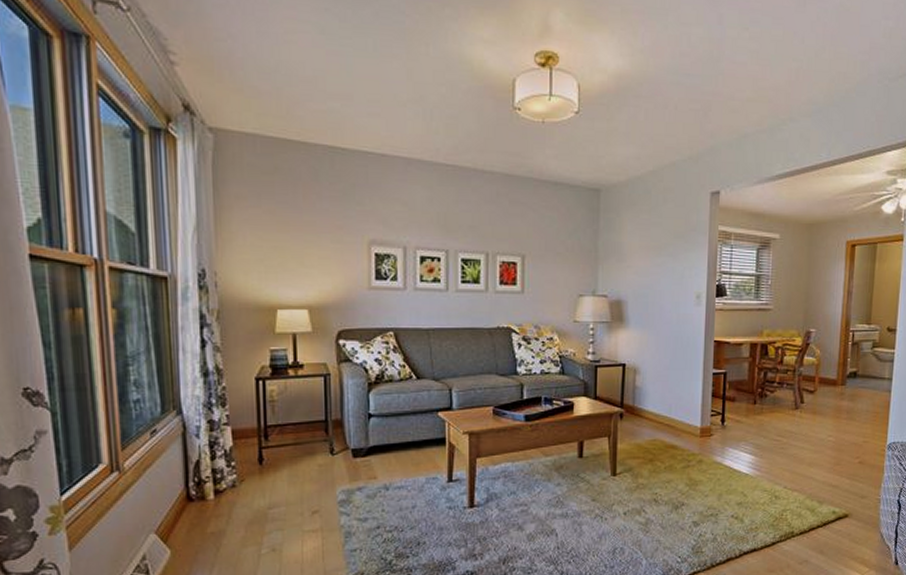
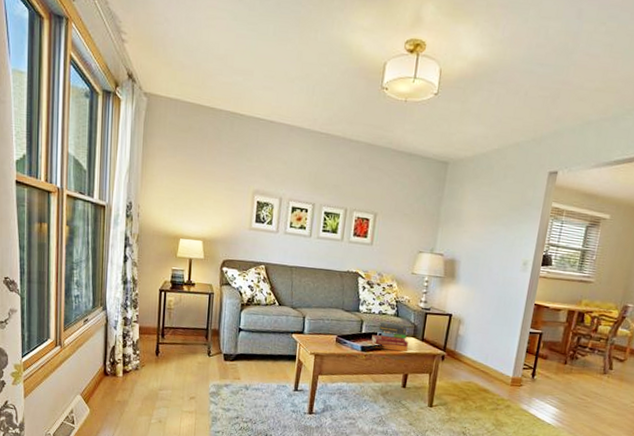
books: none [536,384,579,416] -> present [371,322,408,352]

